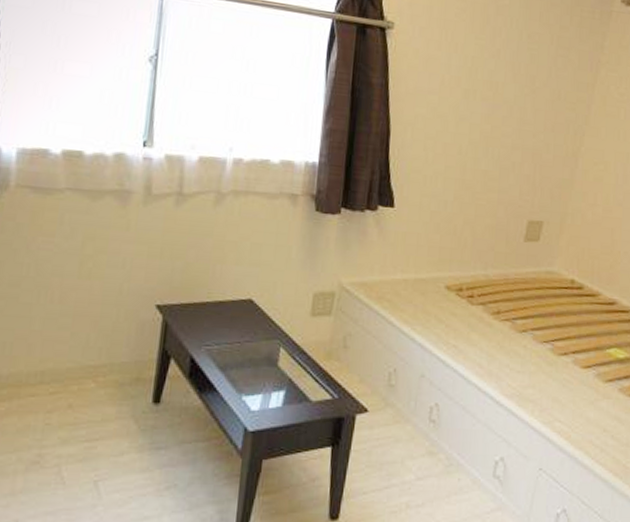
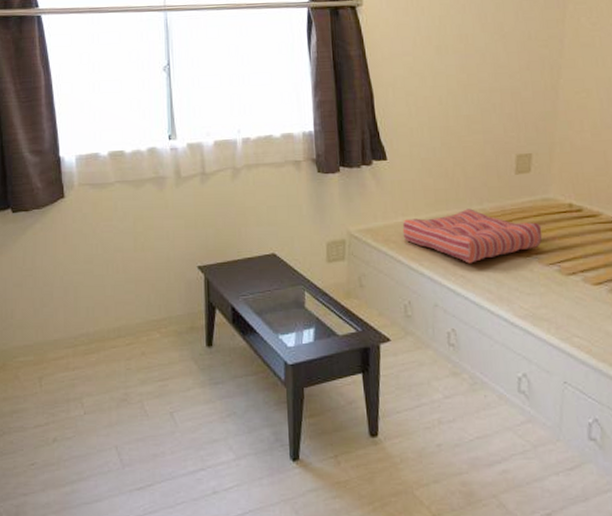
seat cushion: none [399,272,542,333] -> present [402,208,543,264]

